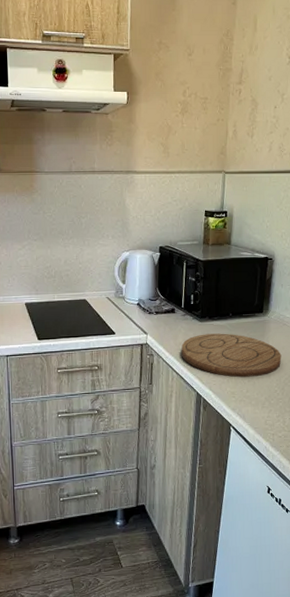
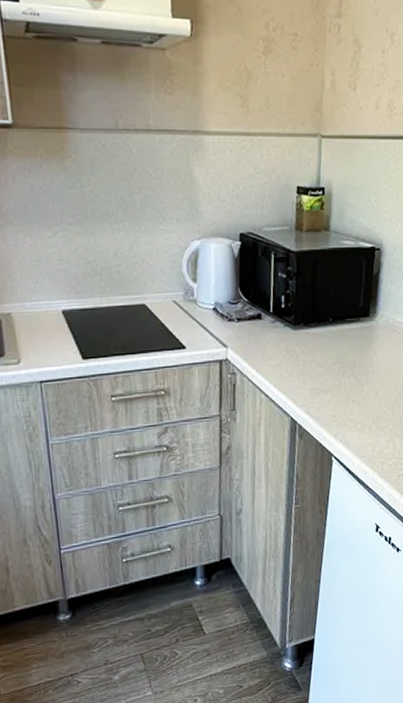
cutting board: present [181,333,282,378] -> none [271,343,391,397]

